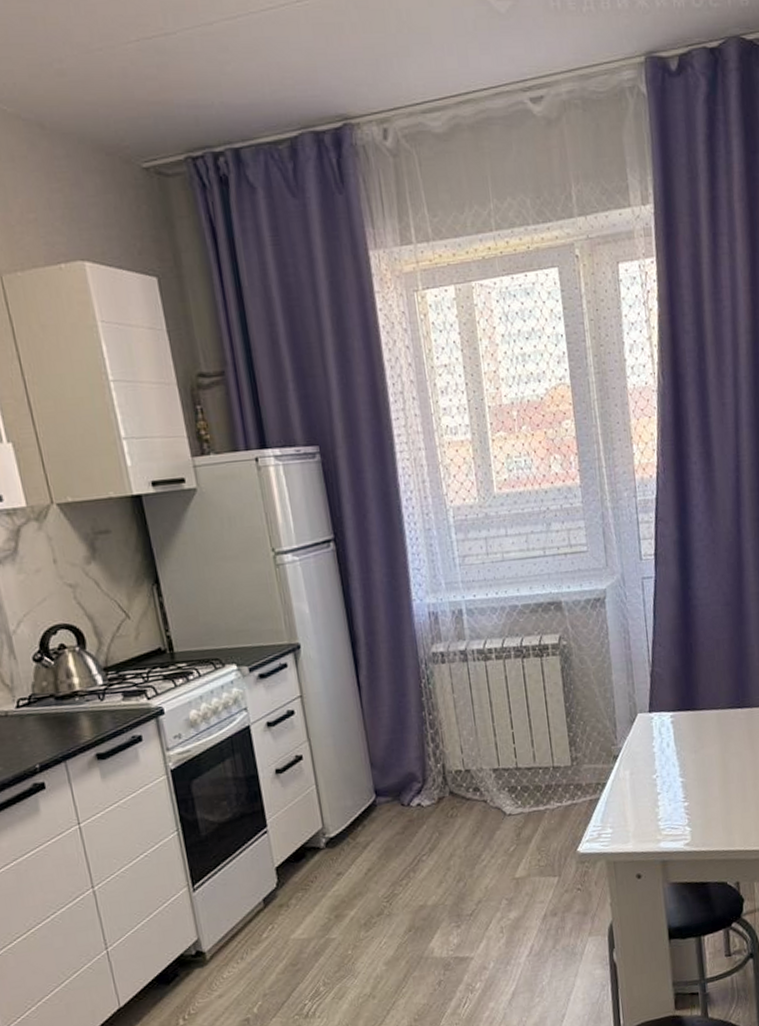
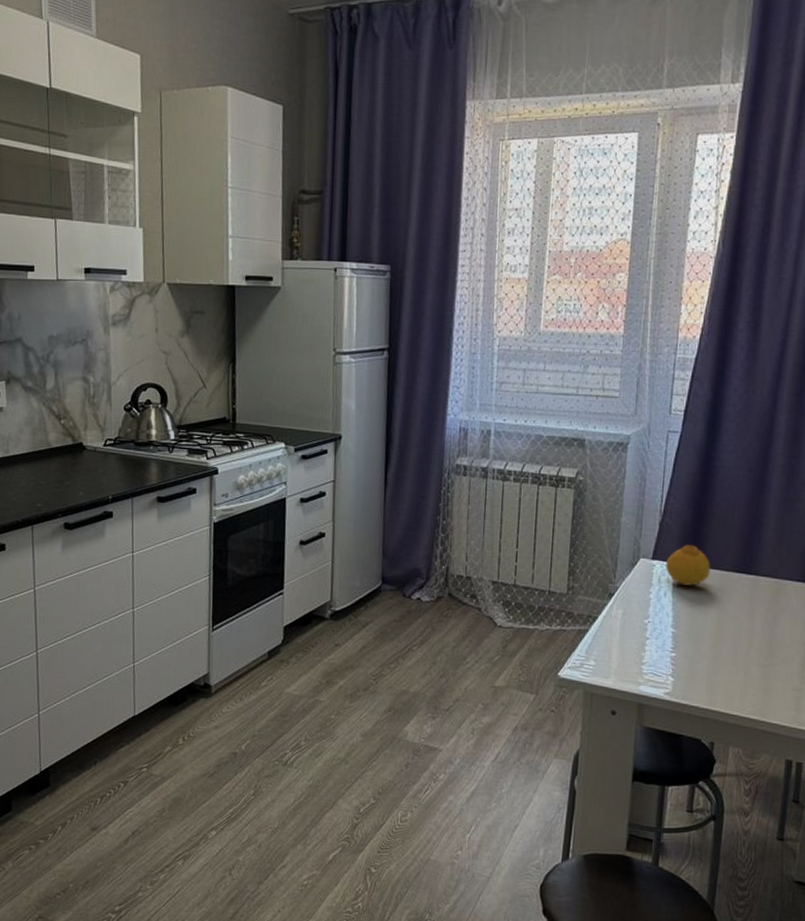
fruit: none [663,689,707,733] -> present [666,545,711,586]

